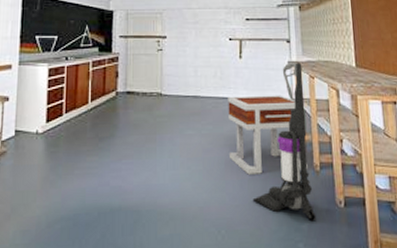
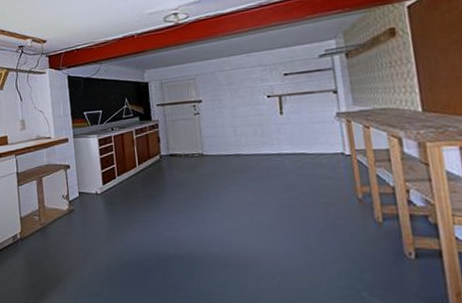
side table: present [228,95,308,175] -> none [271,148,368,227]
vacuum cleaner: present [252,63,317,222] -> none [306,113,382,272]

